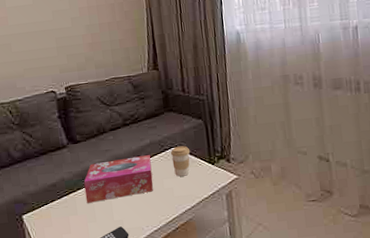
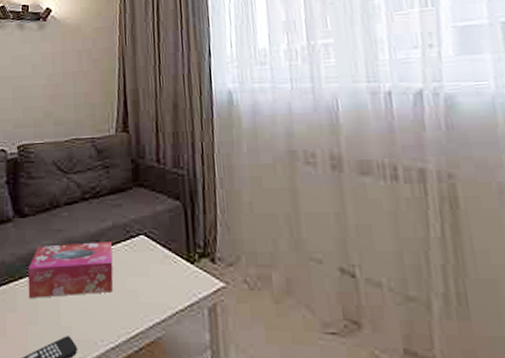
coffee cup: present [170,145,191,177] -> none [137,234,163,276]

